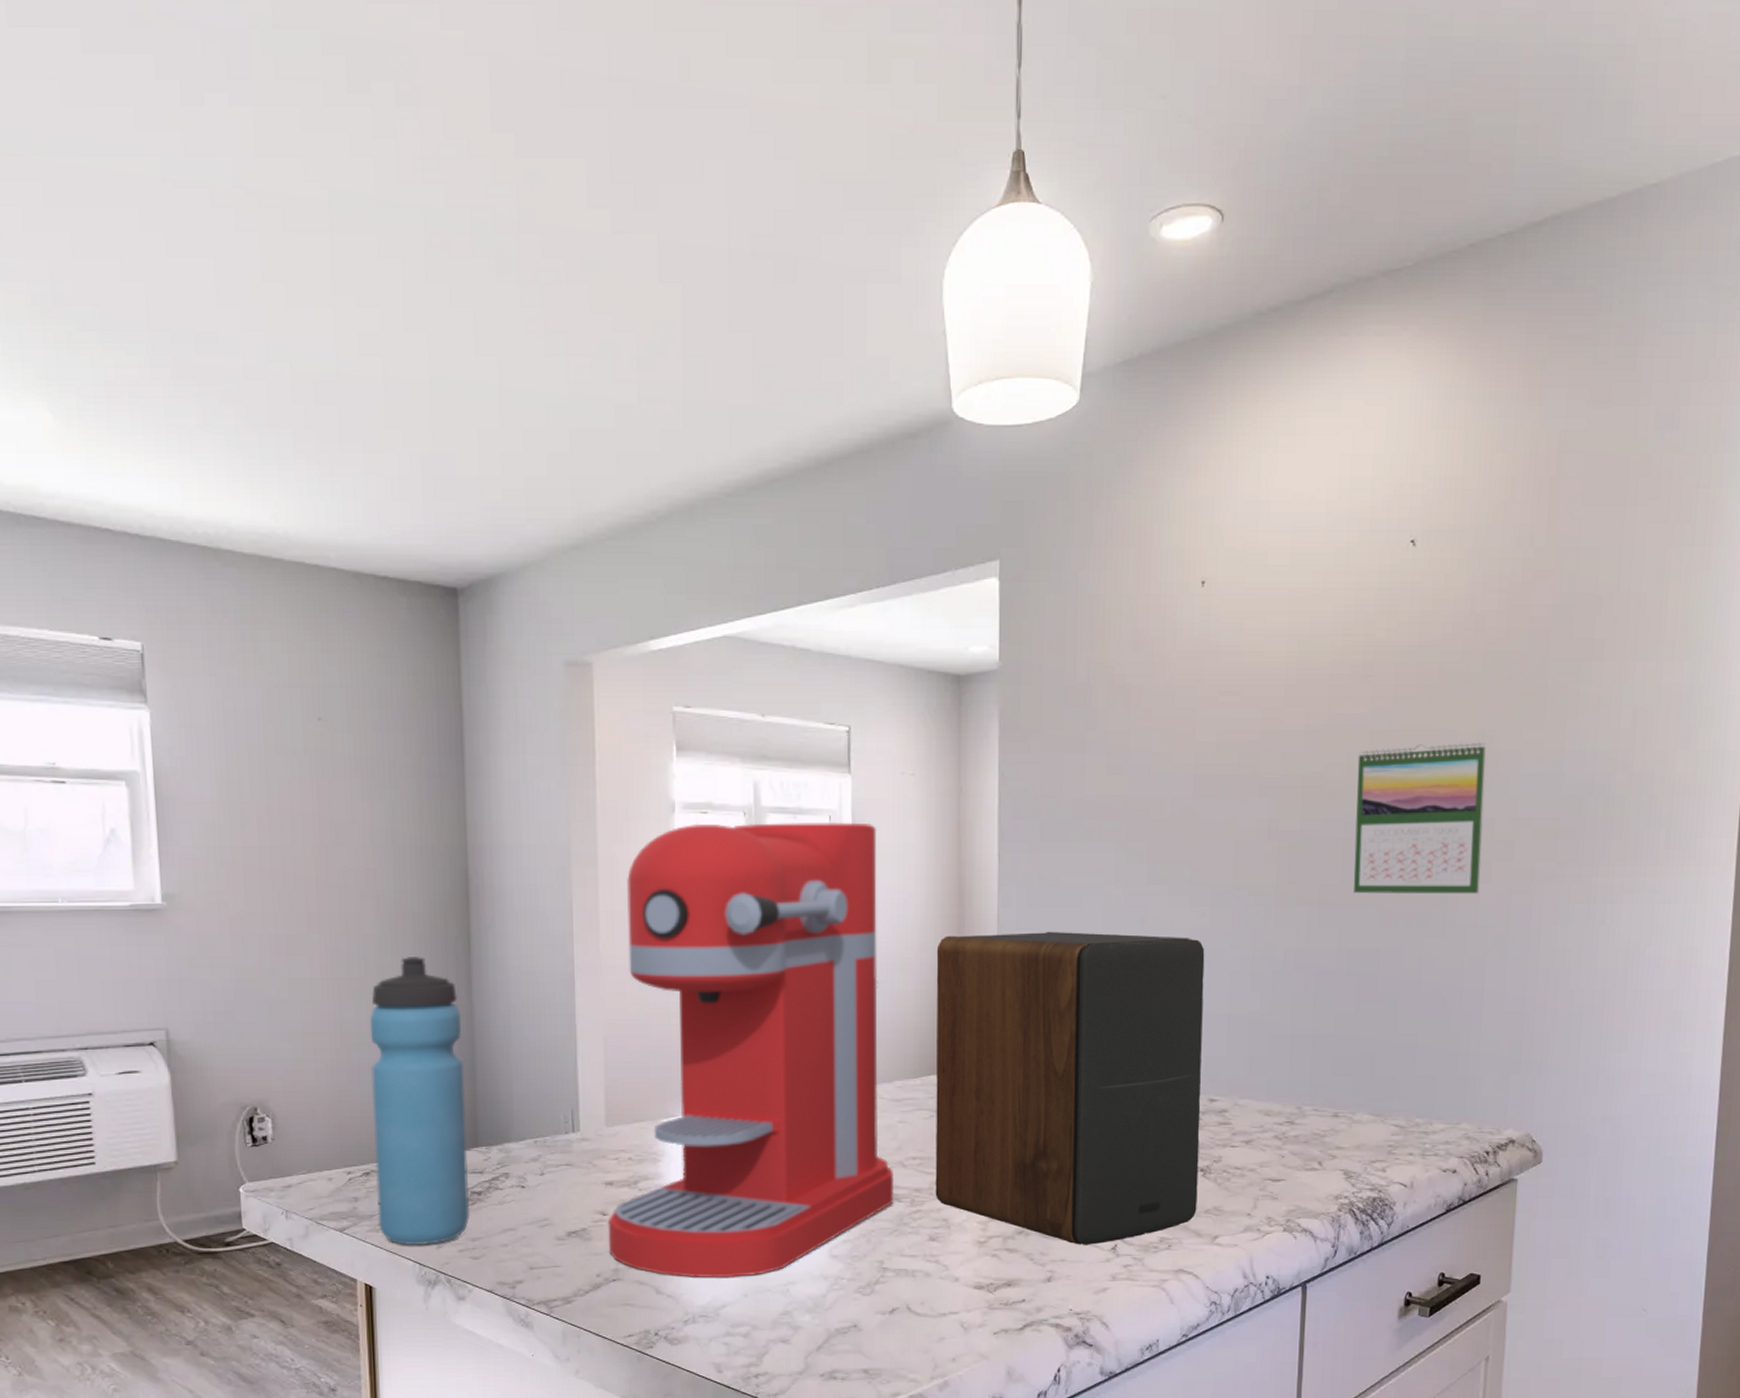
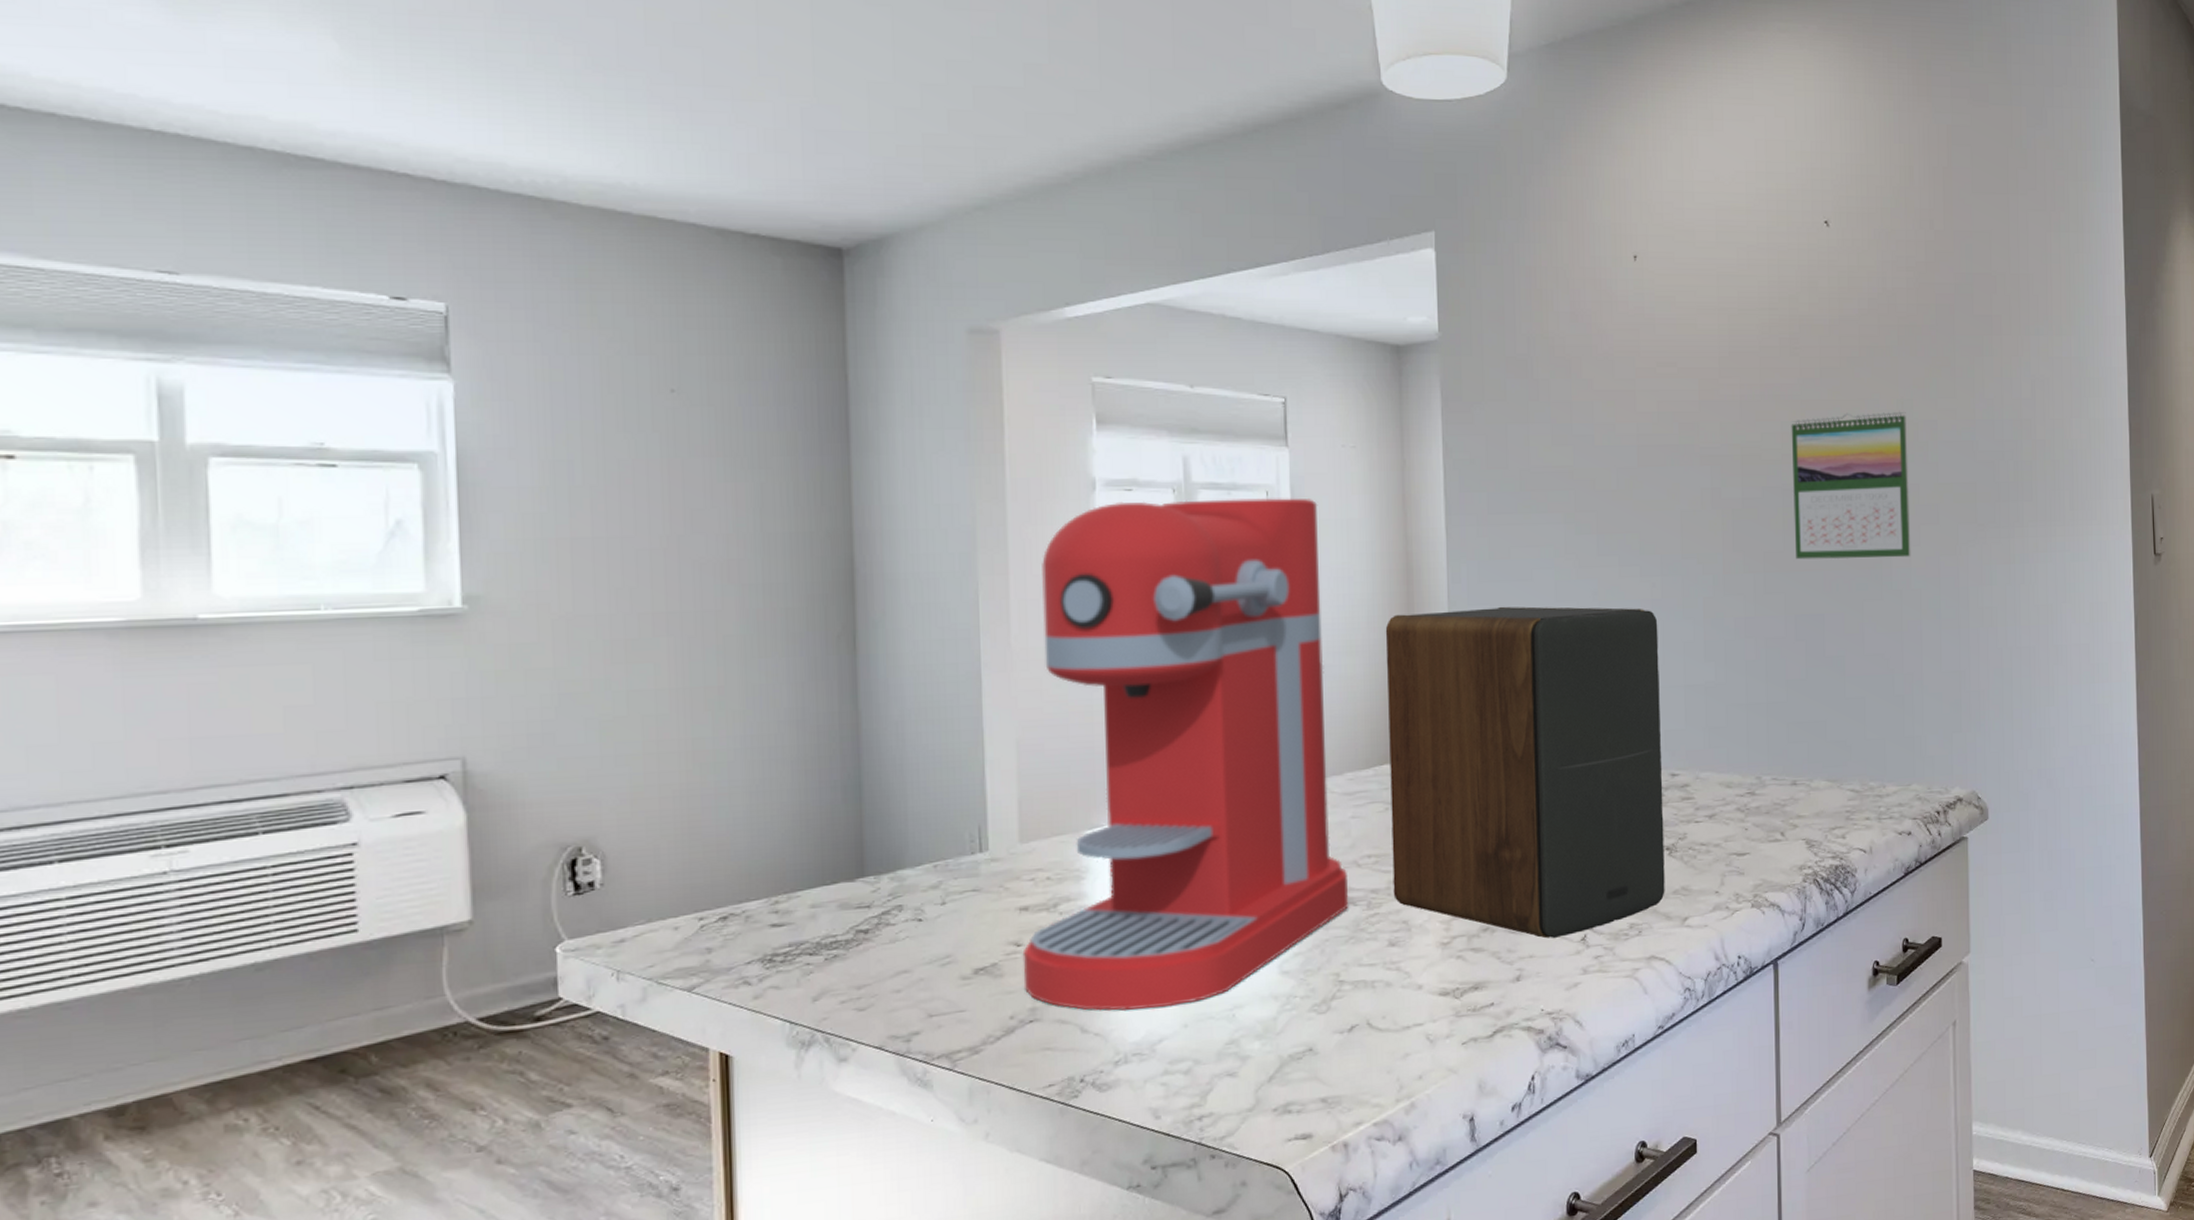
water bottle: present [369,957,470,1246] -> none [729,659,855,1002]

